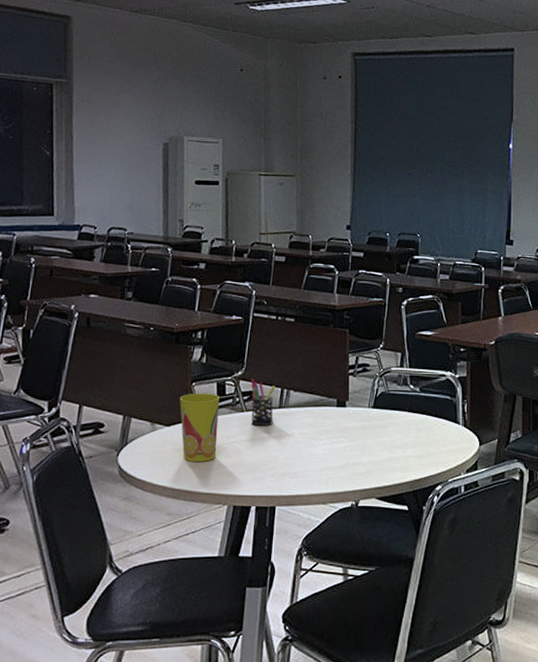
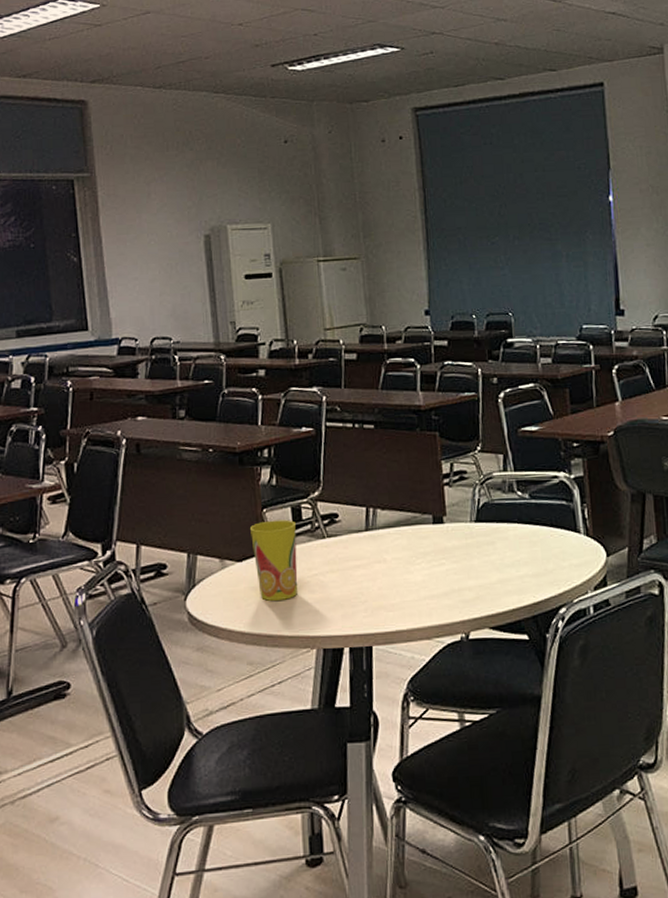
pen holder: present [251,379,276,426] -> none [330,499,361,553]

